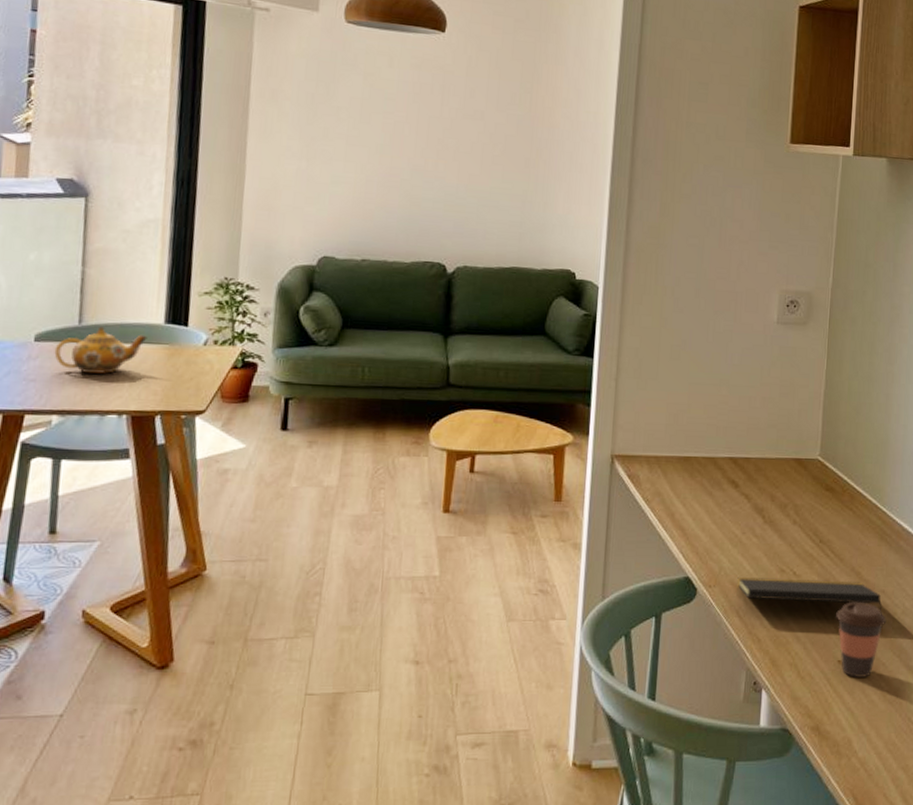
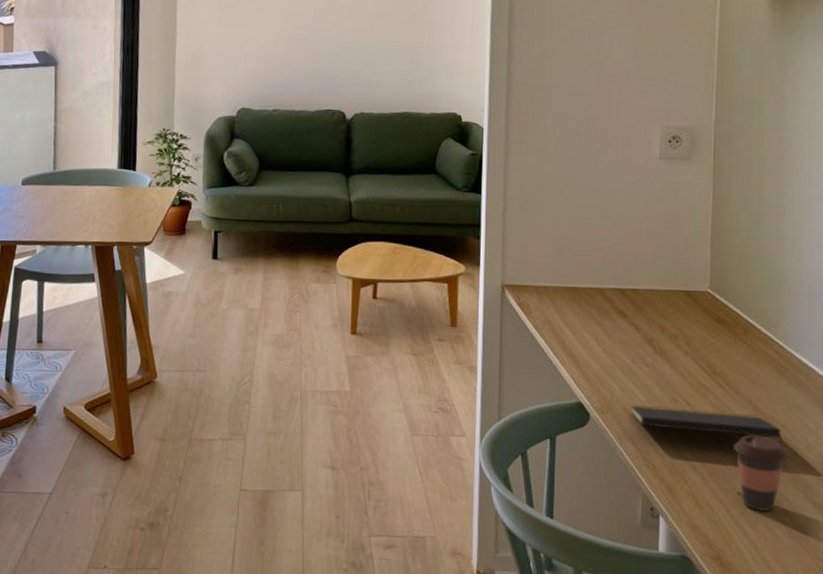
teapot: present [54,326,148,374] -> none [36,172,105,211]

